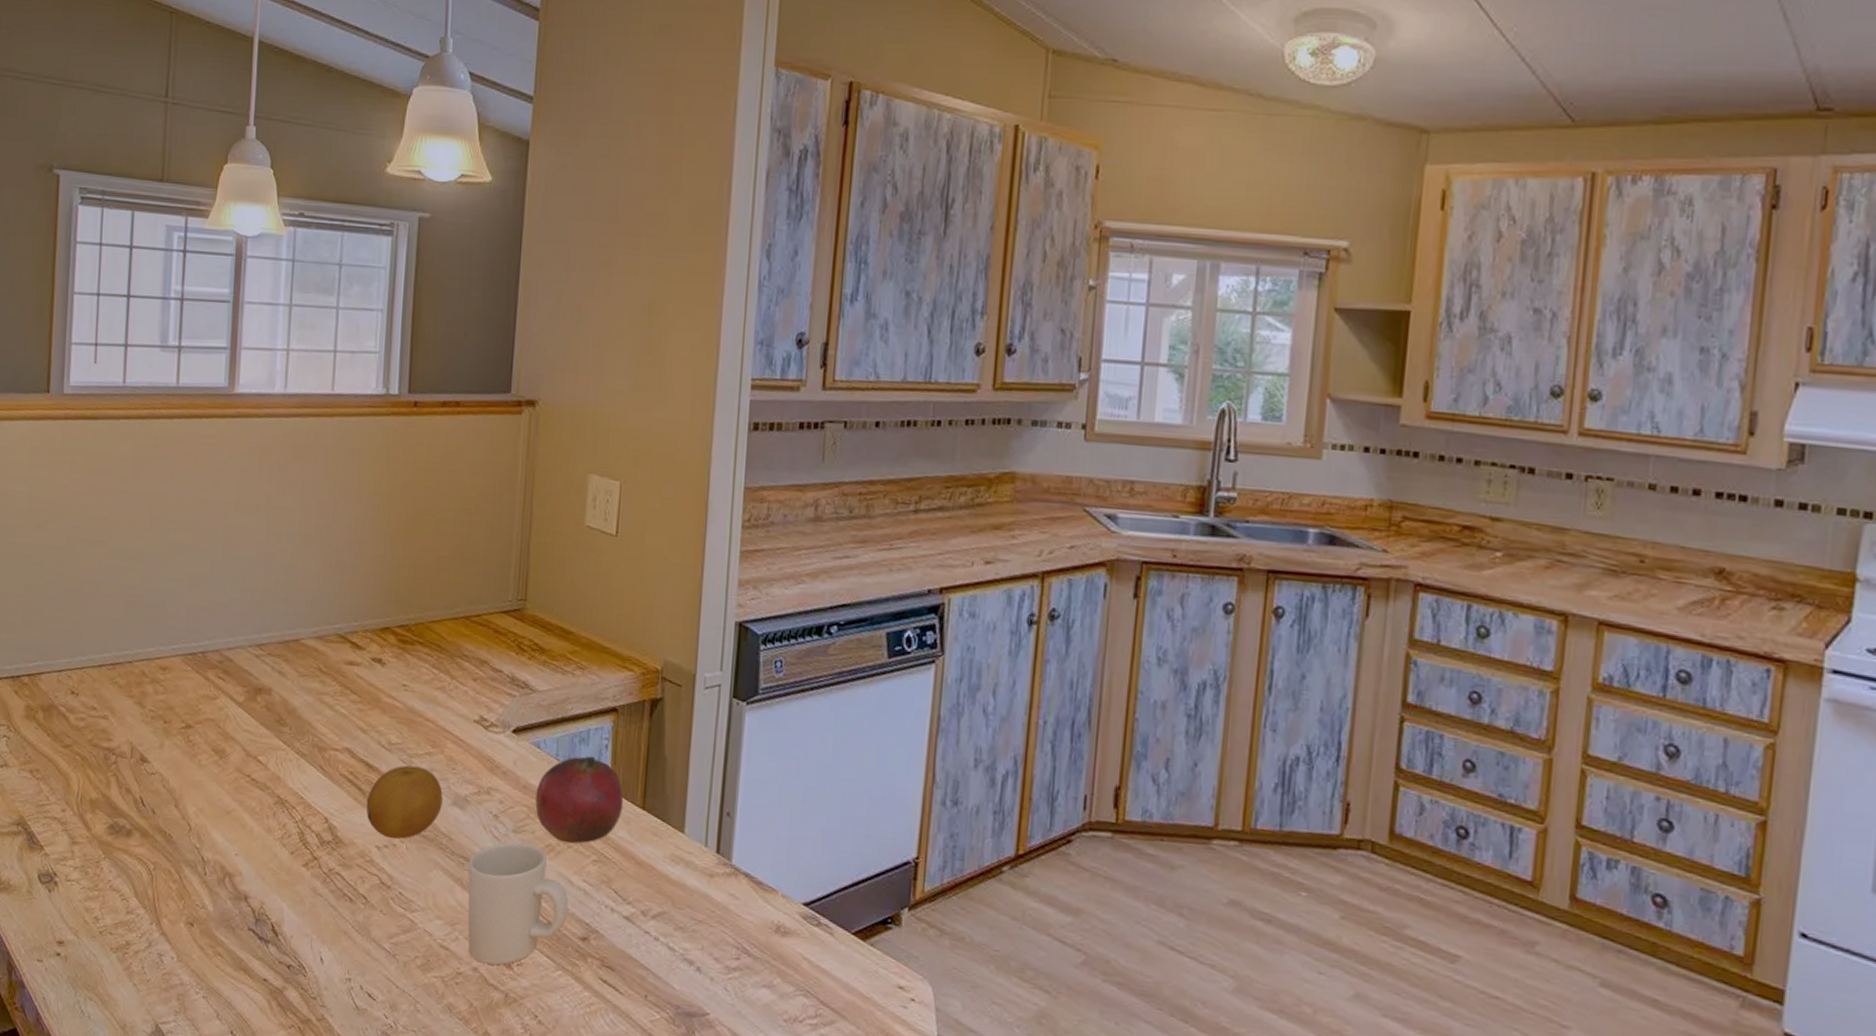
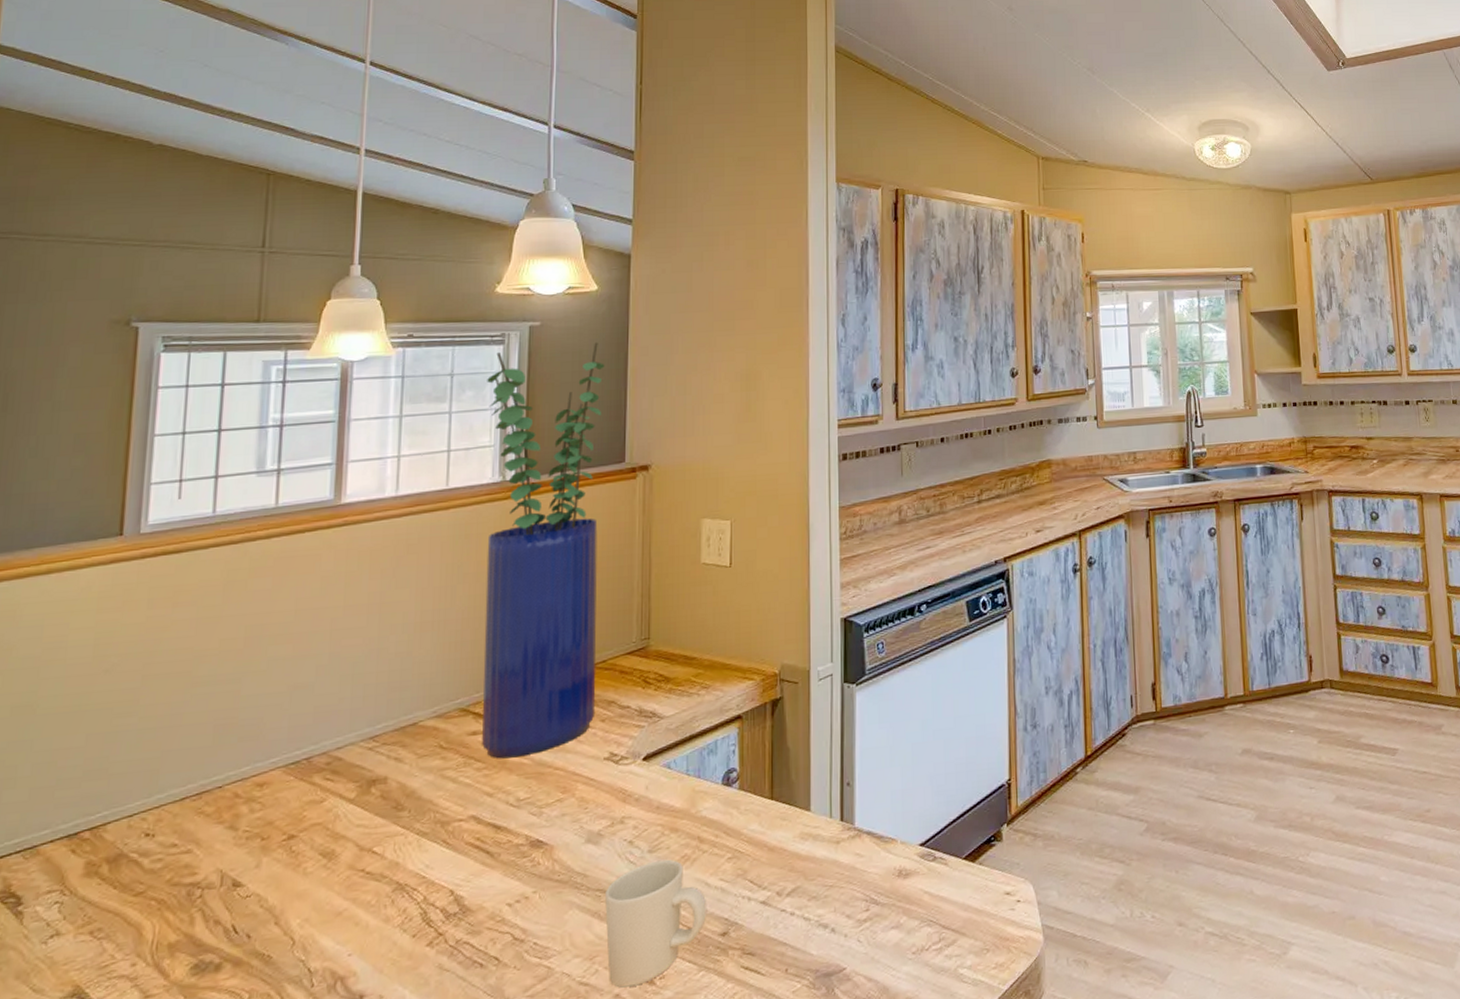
vase: none [358,244,495,699] -> present [482,342,605,759]
fruit: present [366,765,443,839] -> none [494,815,576,893]
fruit: present [535,756,624,844] -> none [669,763,753,850]

